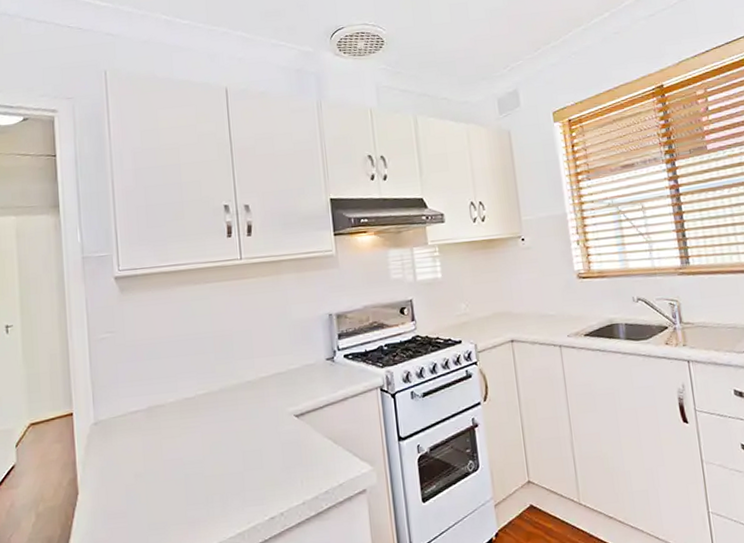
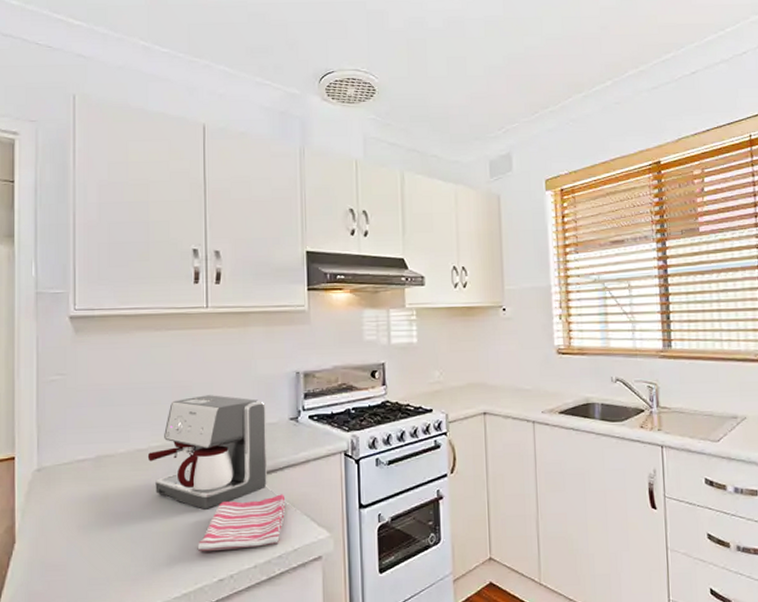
coffee maker: none [195,341,310,451] -> present [147,395,268,509]
dish towel: none [247,432,329,492] -> present [197,494,286,552]

